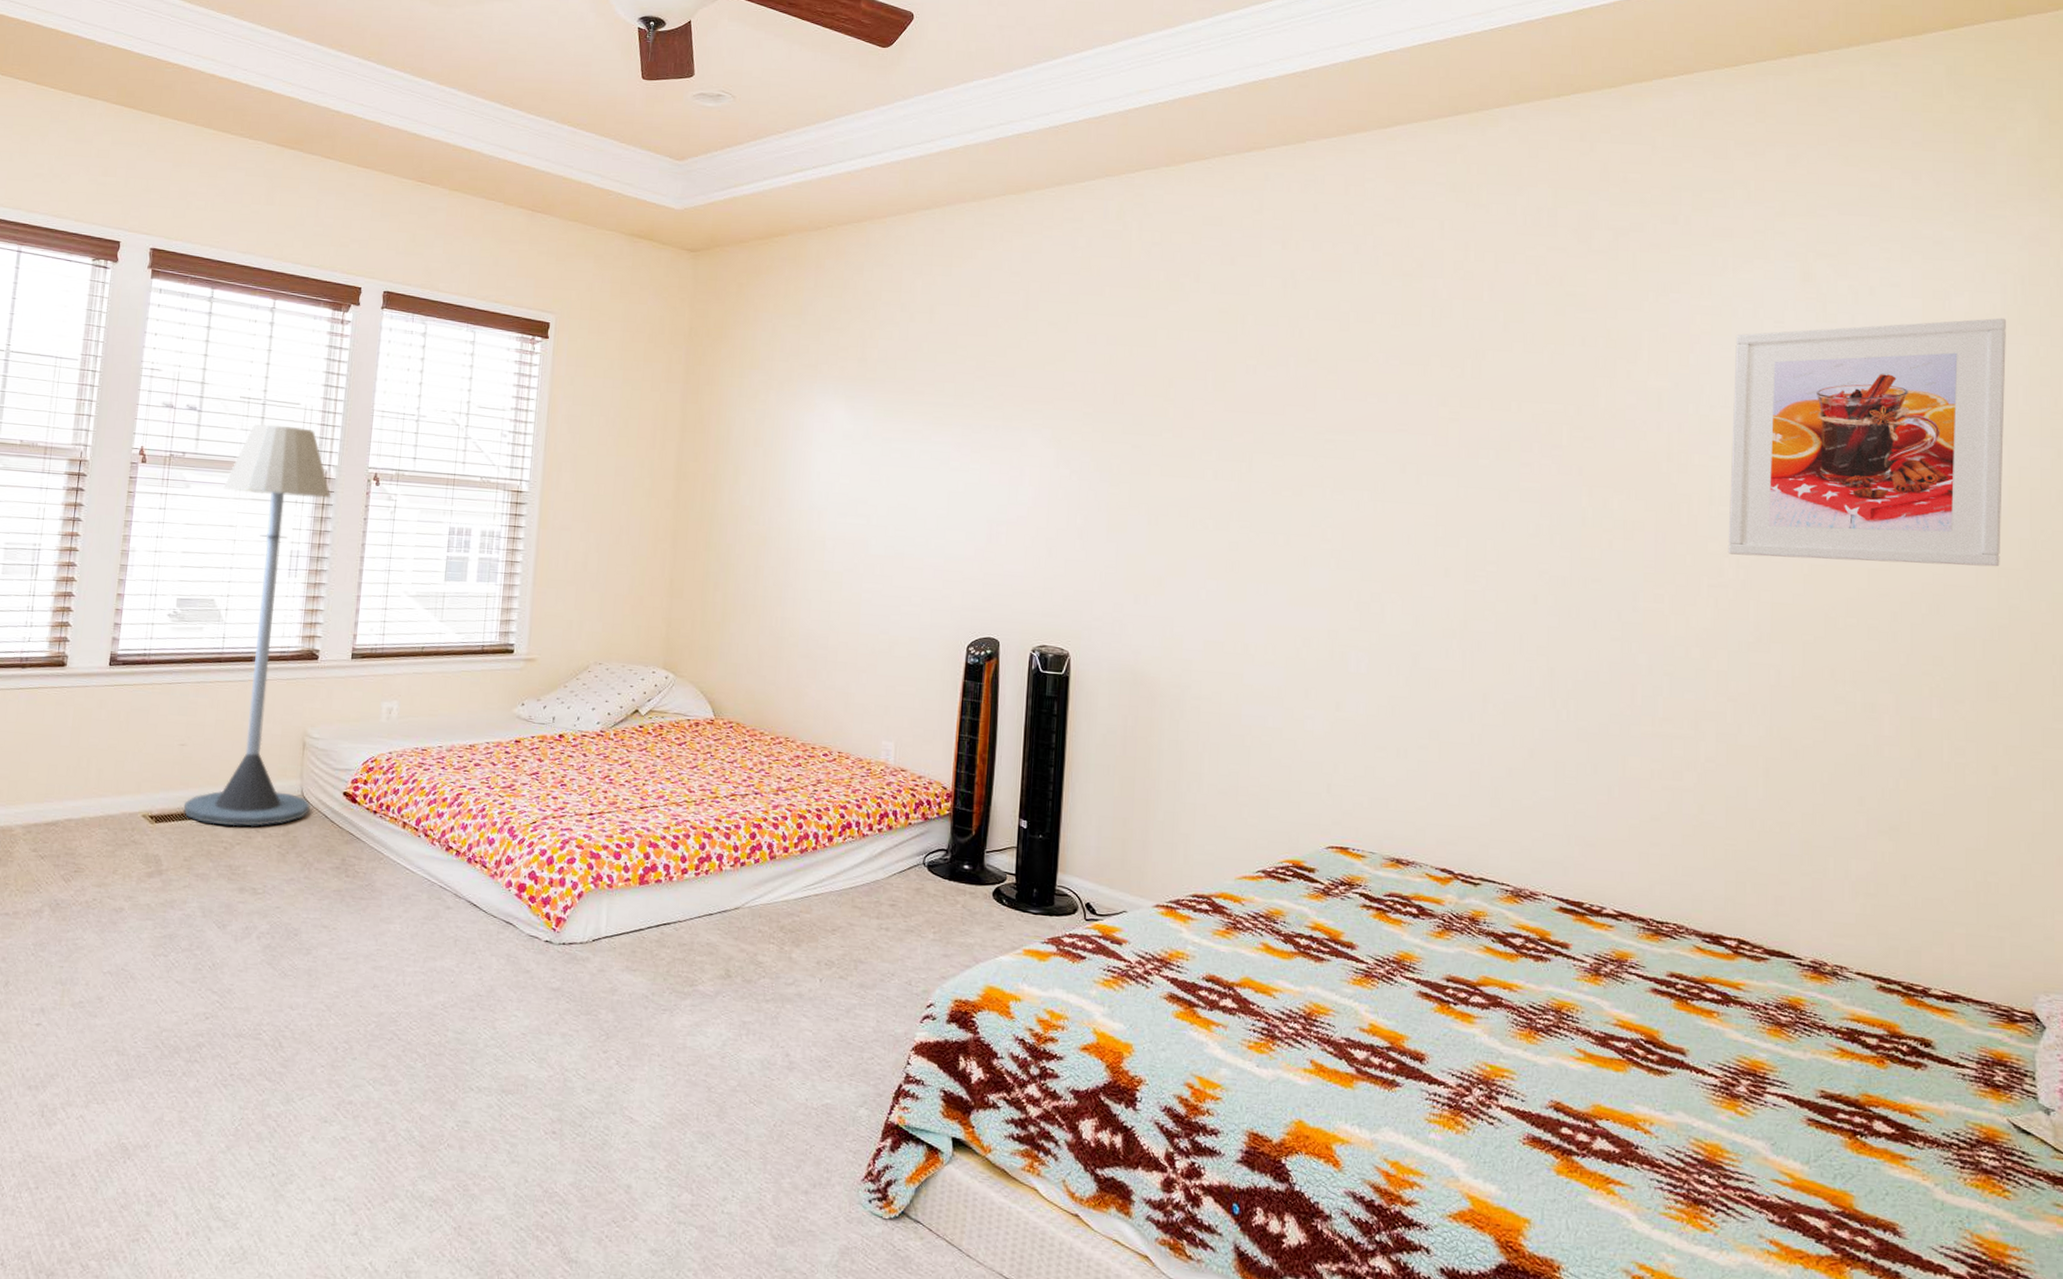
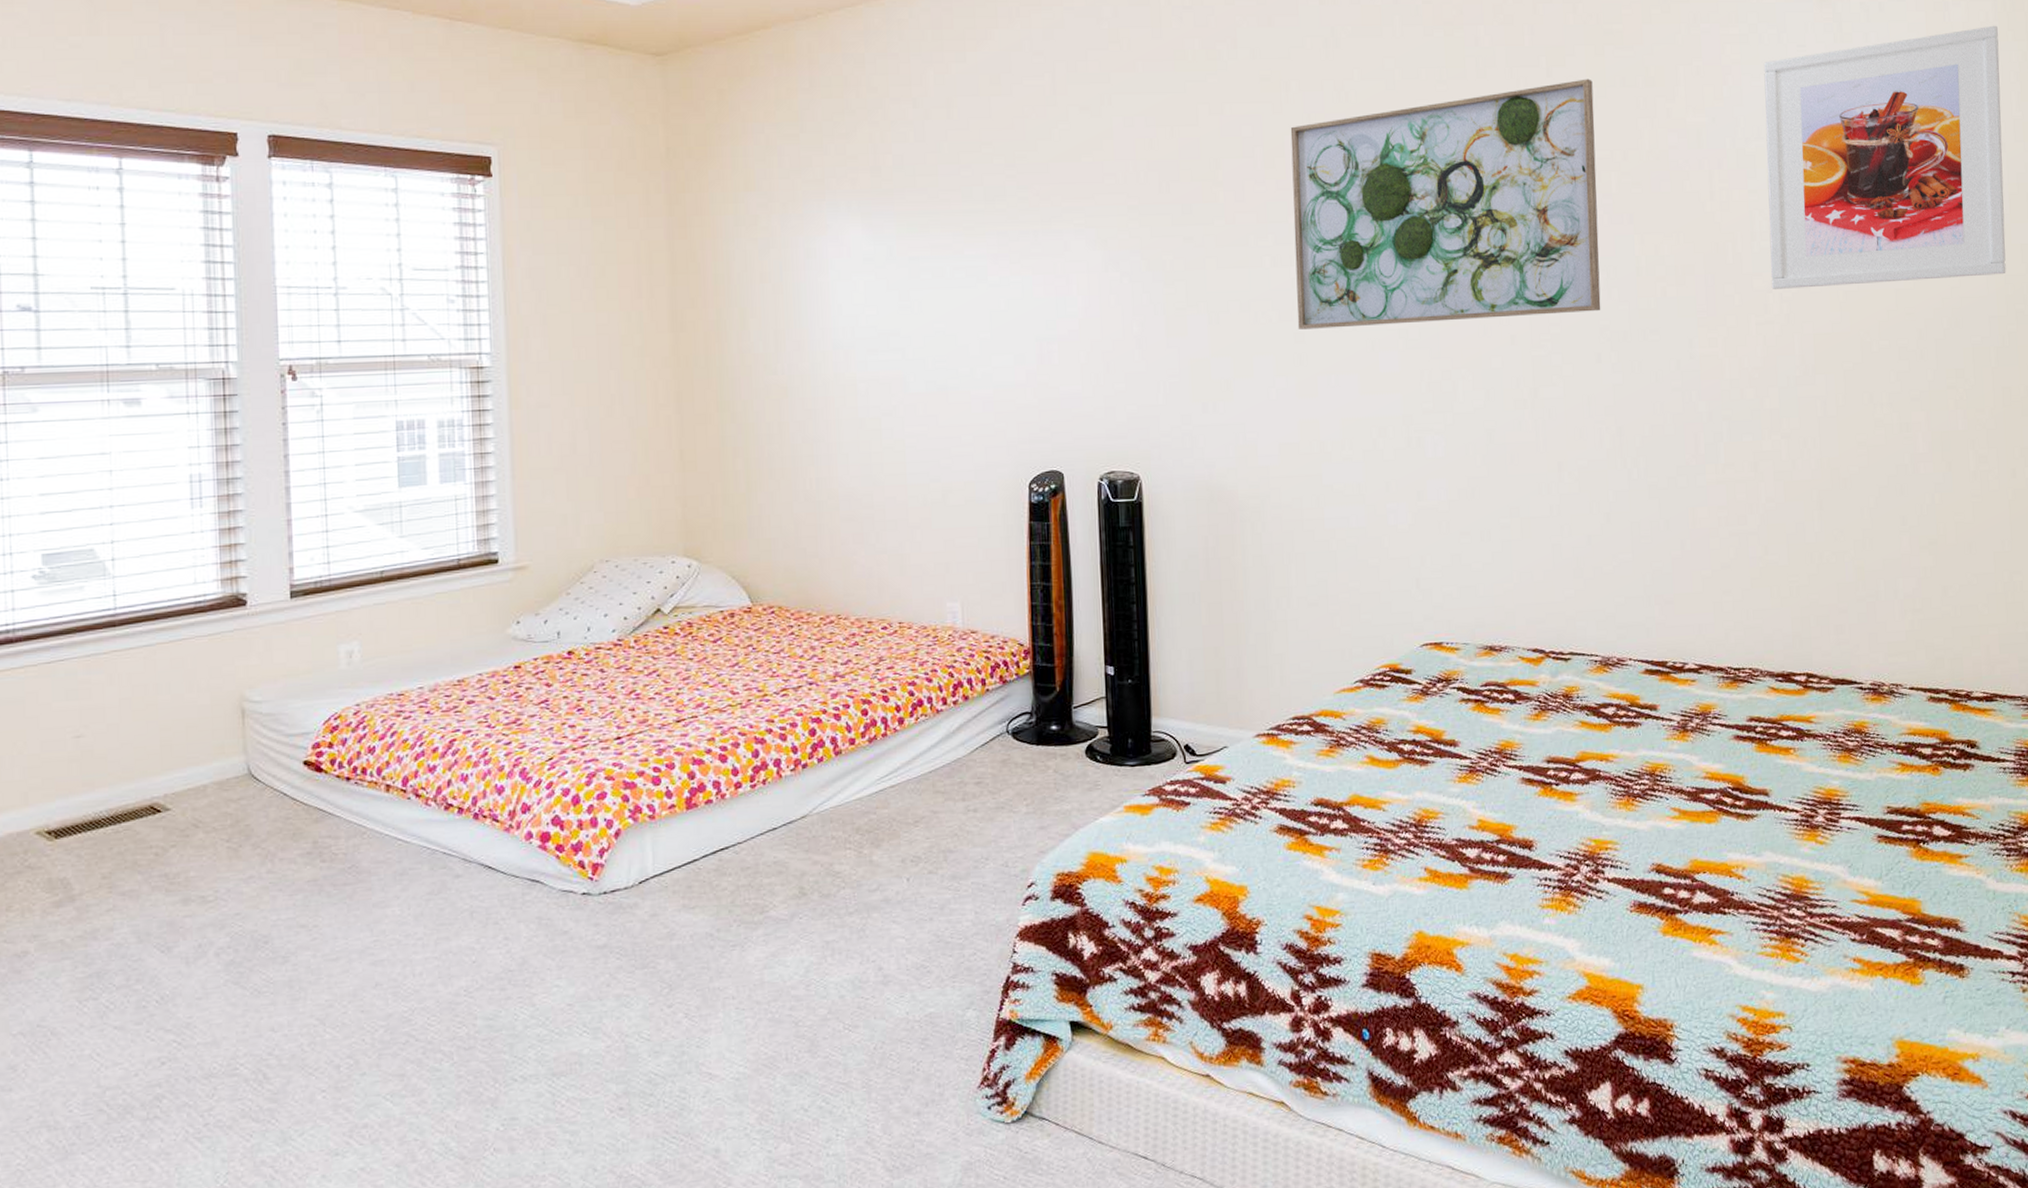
floor lamp: present [183,424,331,827] -> none [85,318,262,829]
wall art: none [1232,336,1551,555] -> present [1290,79,1601,330]

